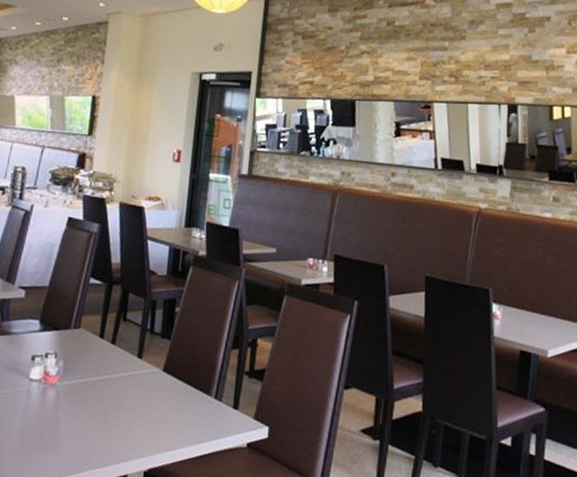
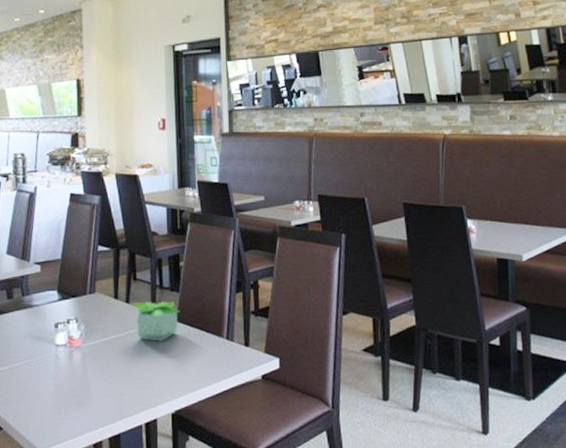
potted plant: none [114,344,169,391] -> present [129,301,181,342]

